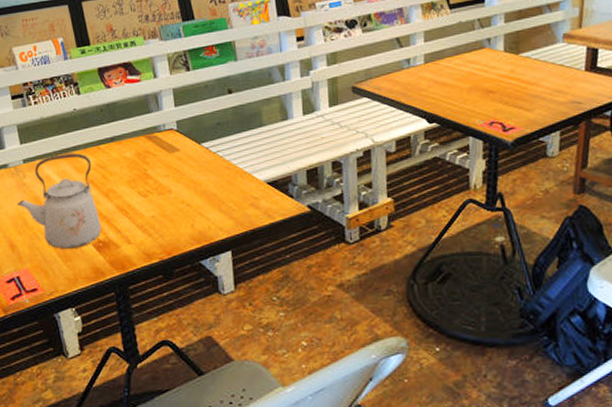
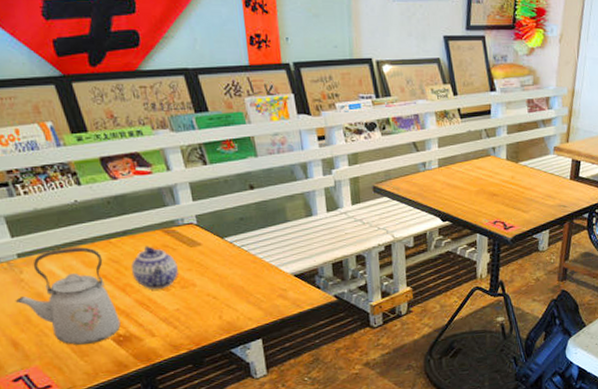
teapot: none [115,152,157,195] -> present [131,246,178,289]

